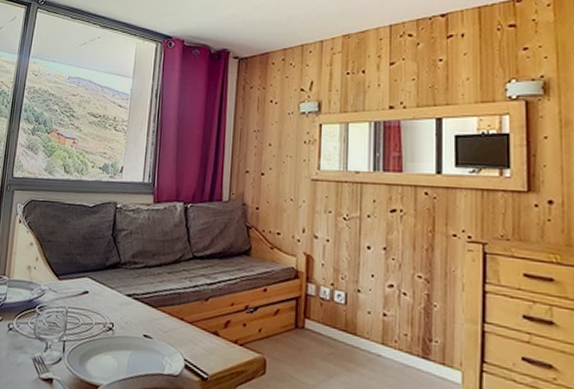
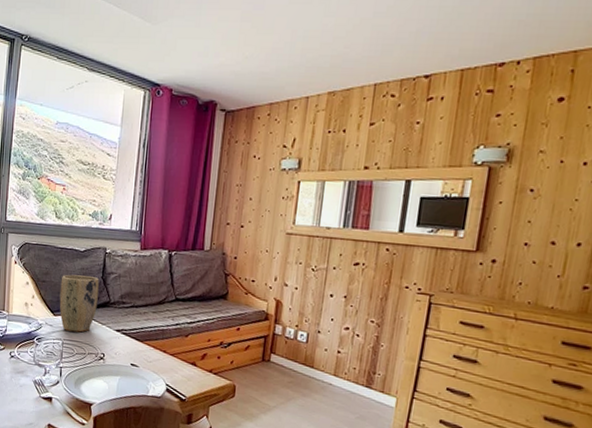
plant pot: none [65,232,109,299] -> present [59,274,99,333]

